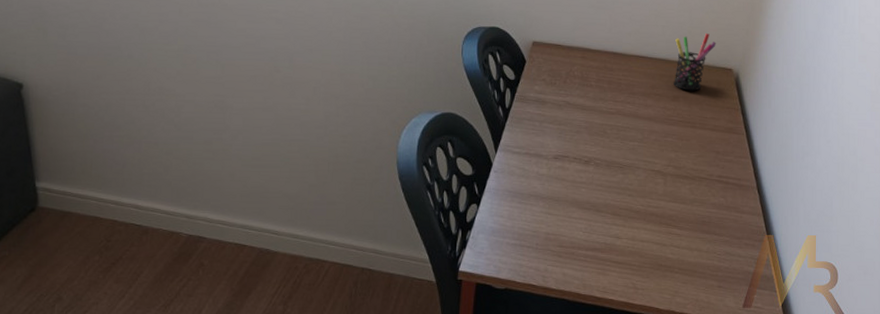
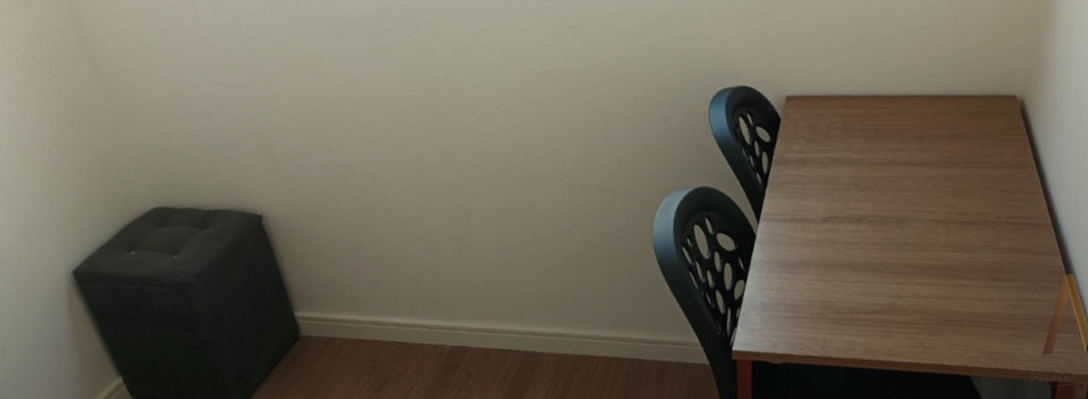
pen holder: present [674,34,716,91] -> none [948,59,995,128]

